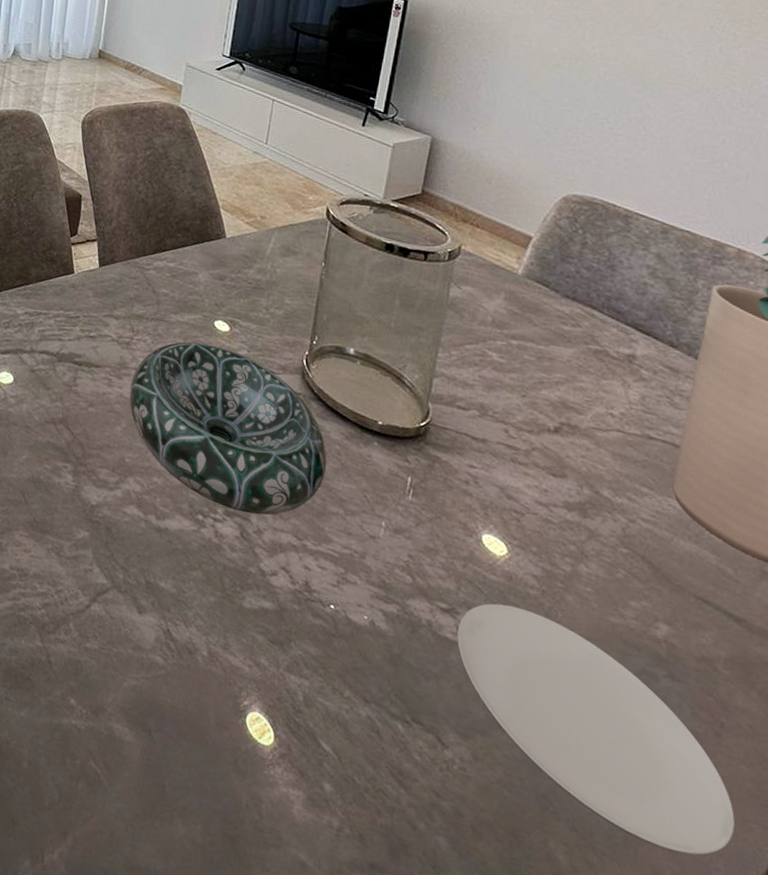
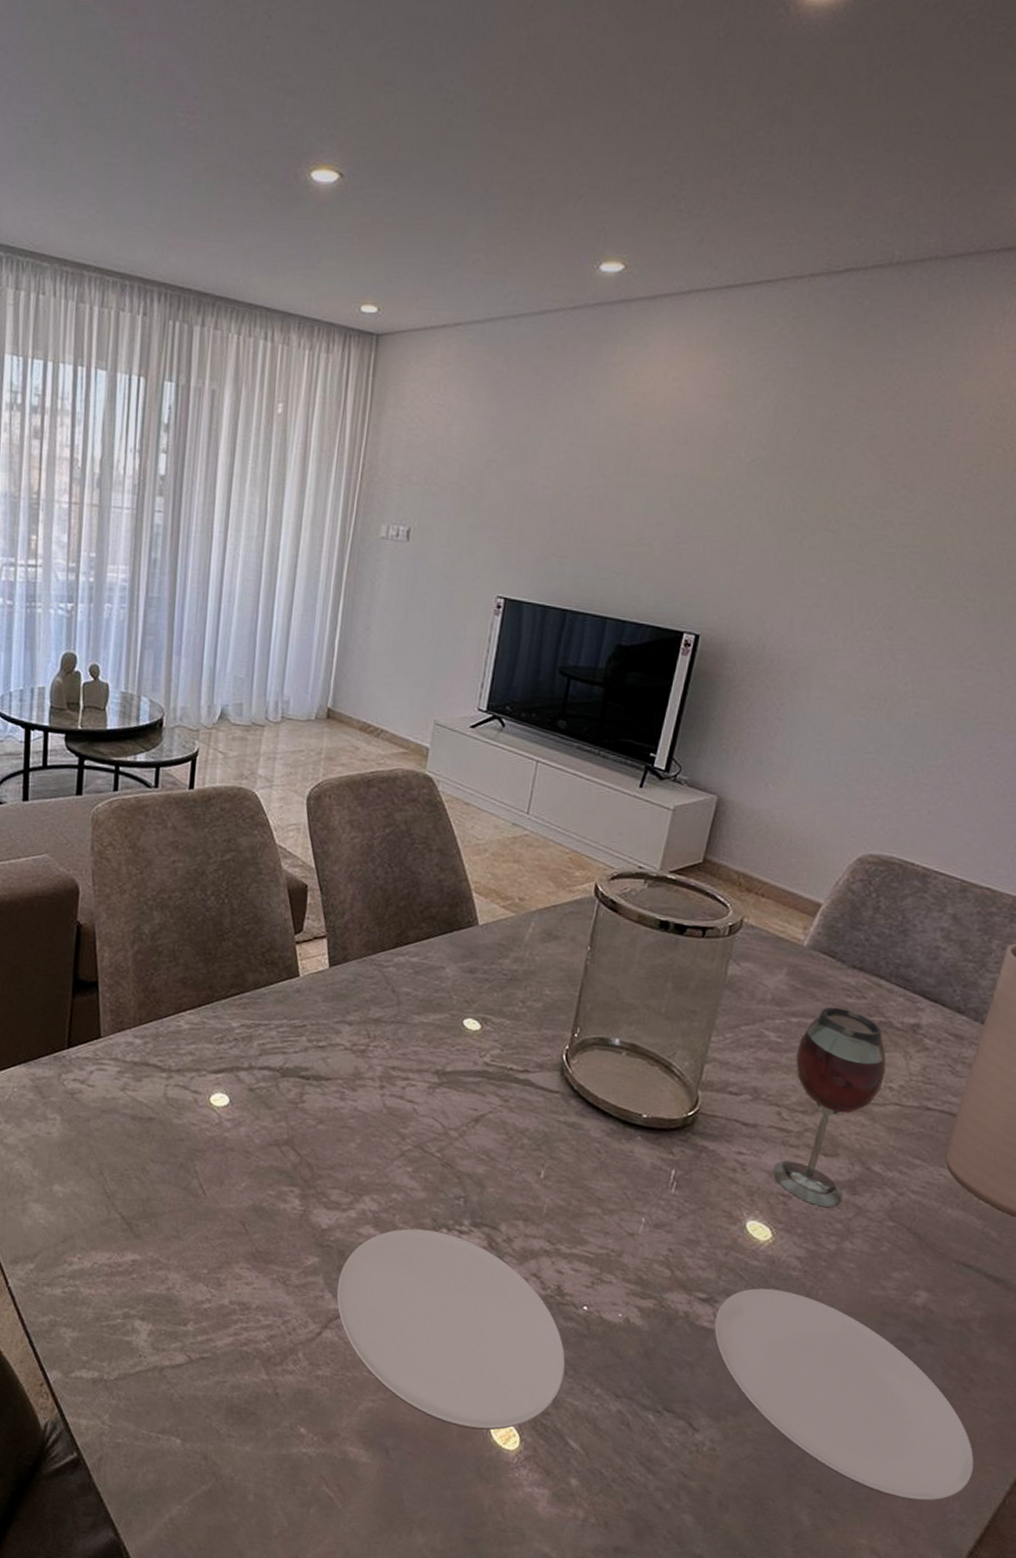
plate: none [104,511,316,723] -> present [336,1228,566,1431]
decorative bowl: present [129,342,327,515] -> none [365,1044,585,1223]
wineglass: none [505,332,606,528] -> present [773,1006,887,1207]

